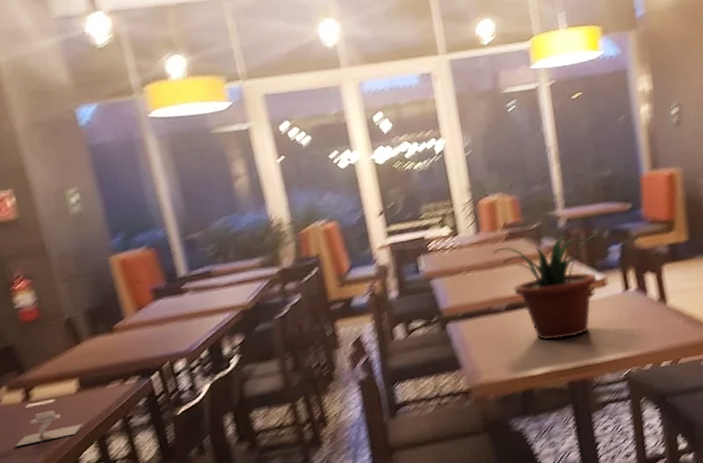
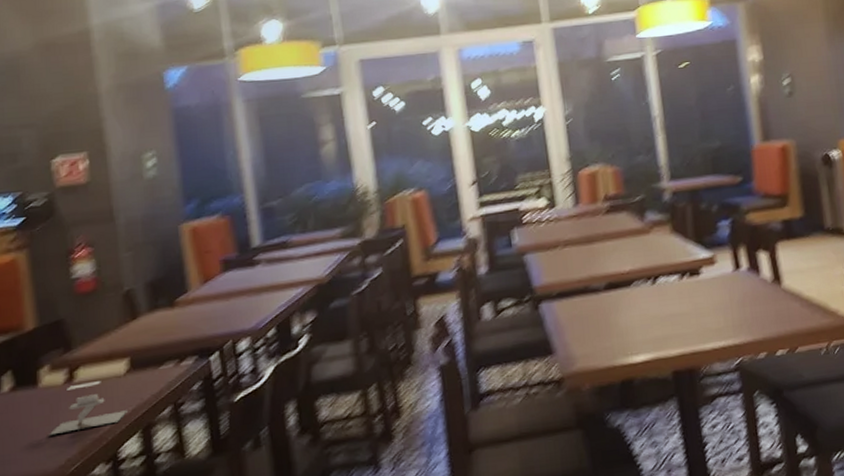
potted plant: present [493,234,600,341] -> none [592,208,708,324]

